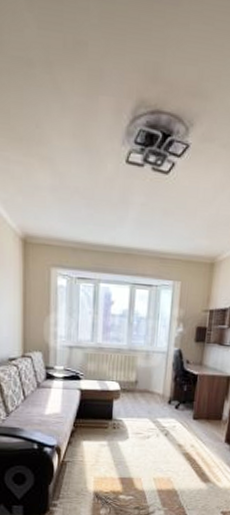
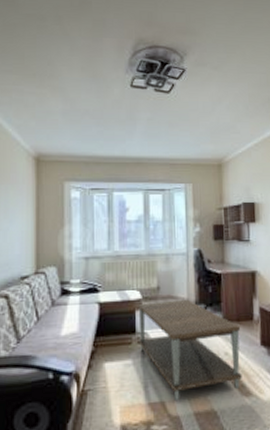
coffee table: none [114,394,208,479] -> present [138,299,242,402]

